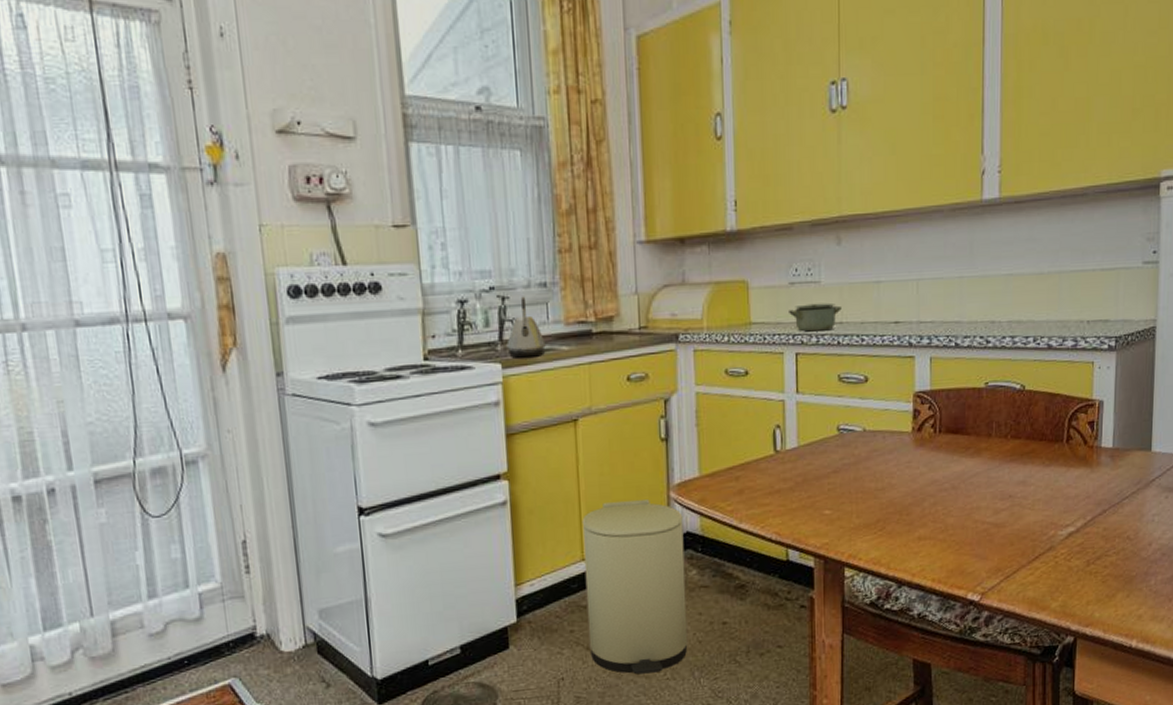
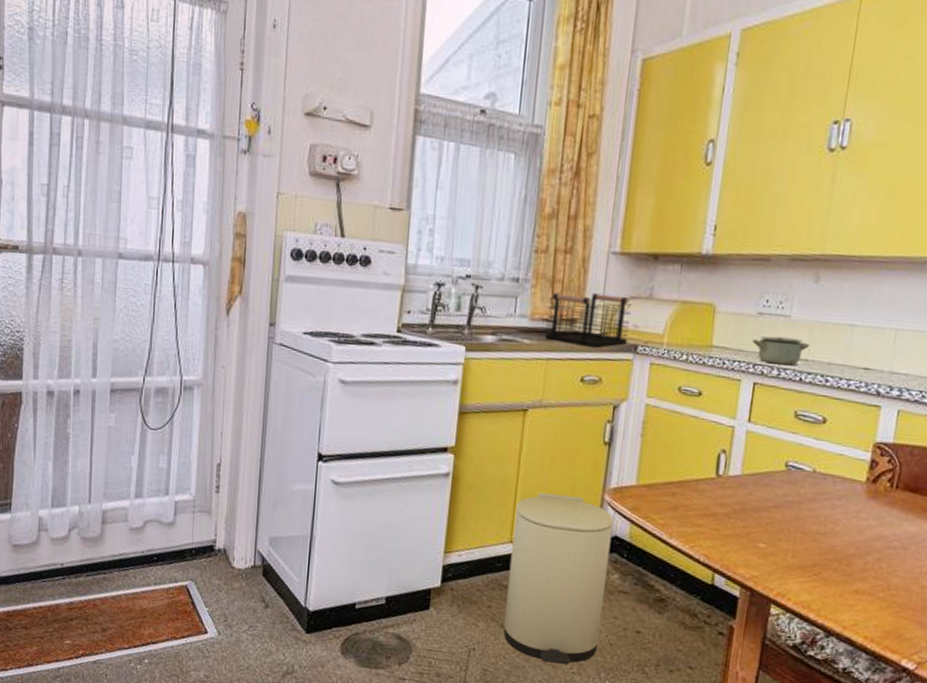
kettle: present [506,296,546,360] -> none [473,287,509,347]
dish rack: none [582,286,668,345] -> present [544,293,632,349]

